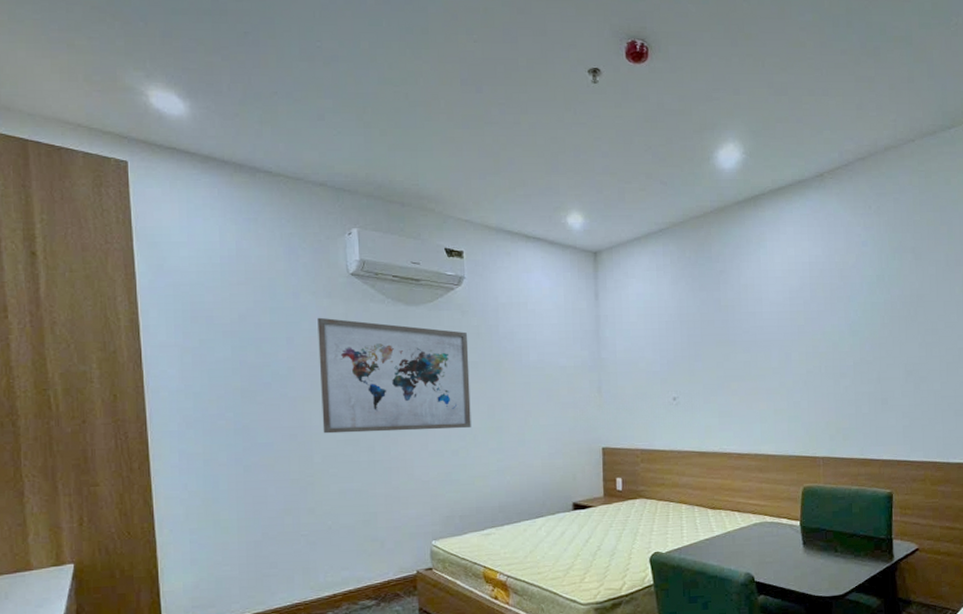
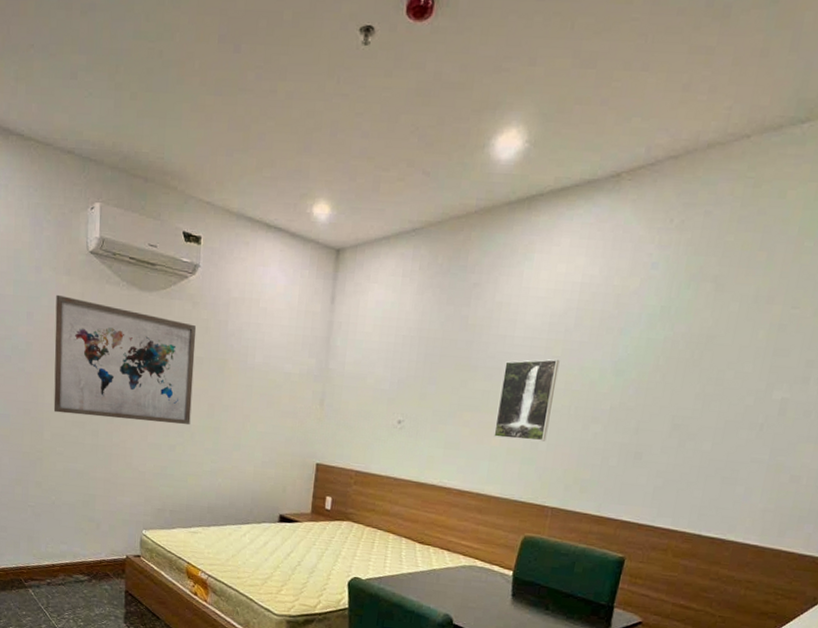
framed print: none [759,328,806,401] -> present [493,359,560,442]

